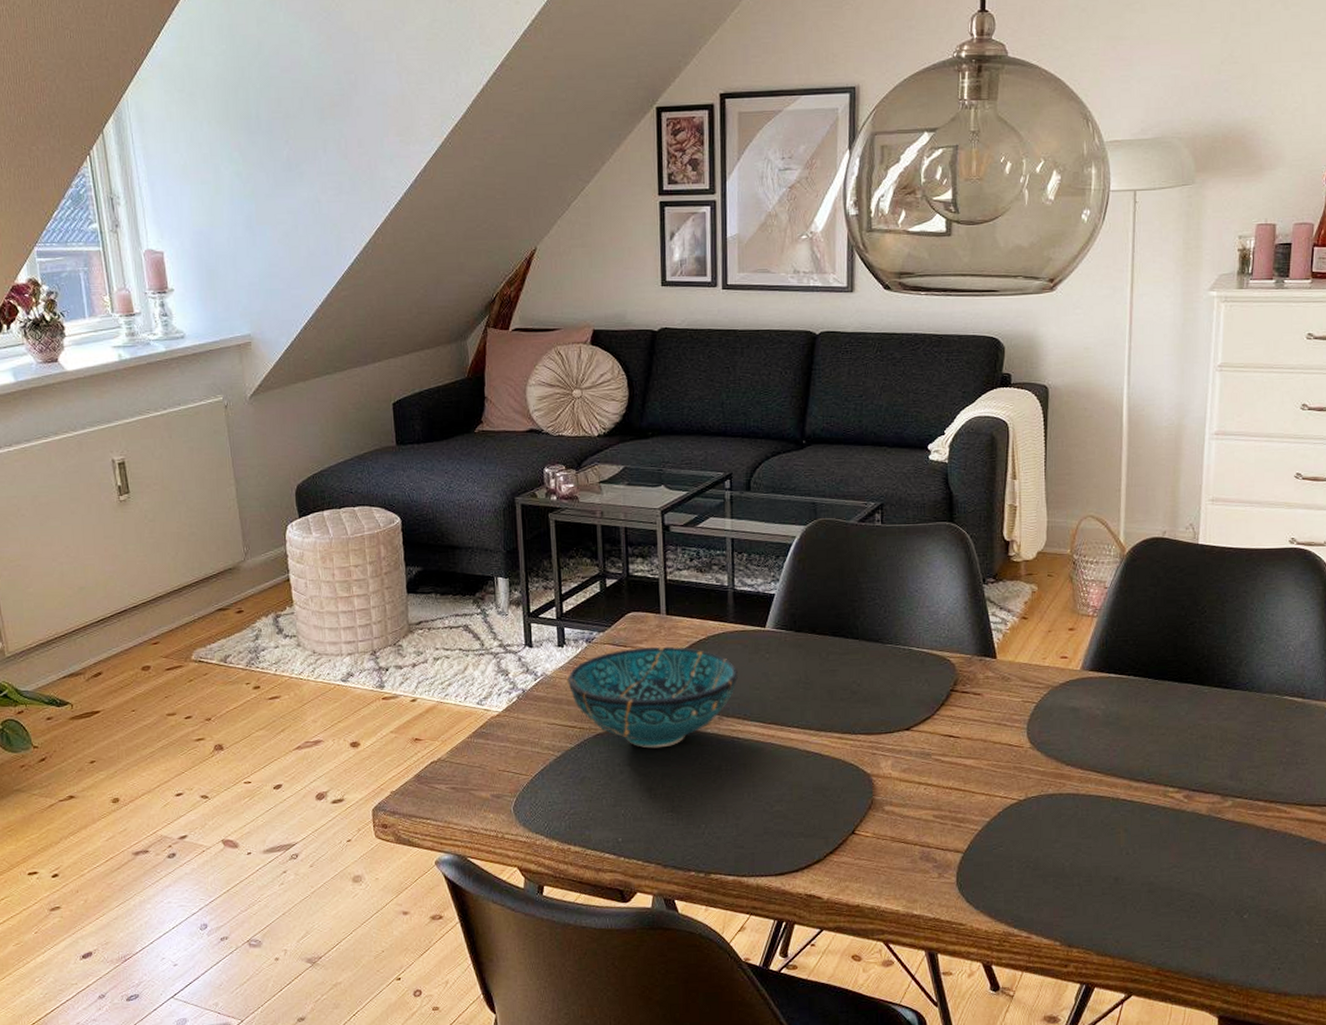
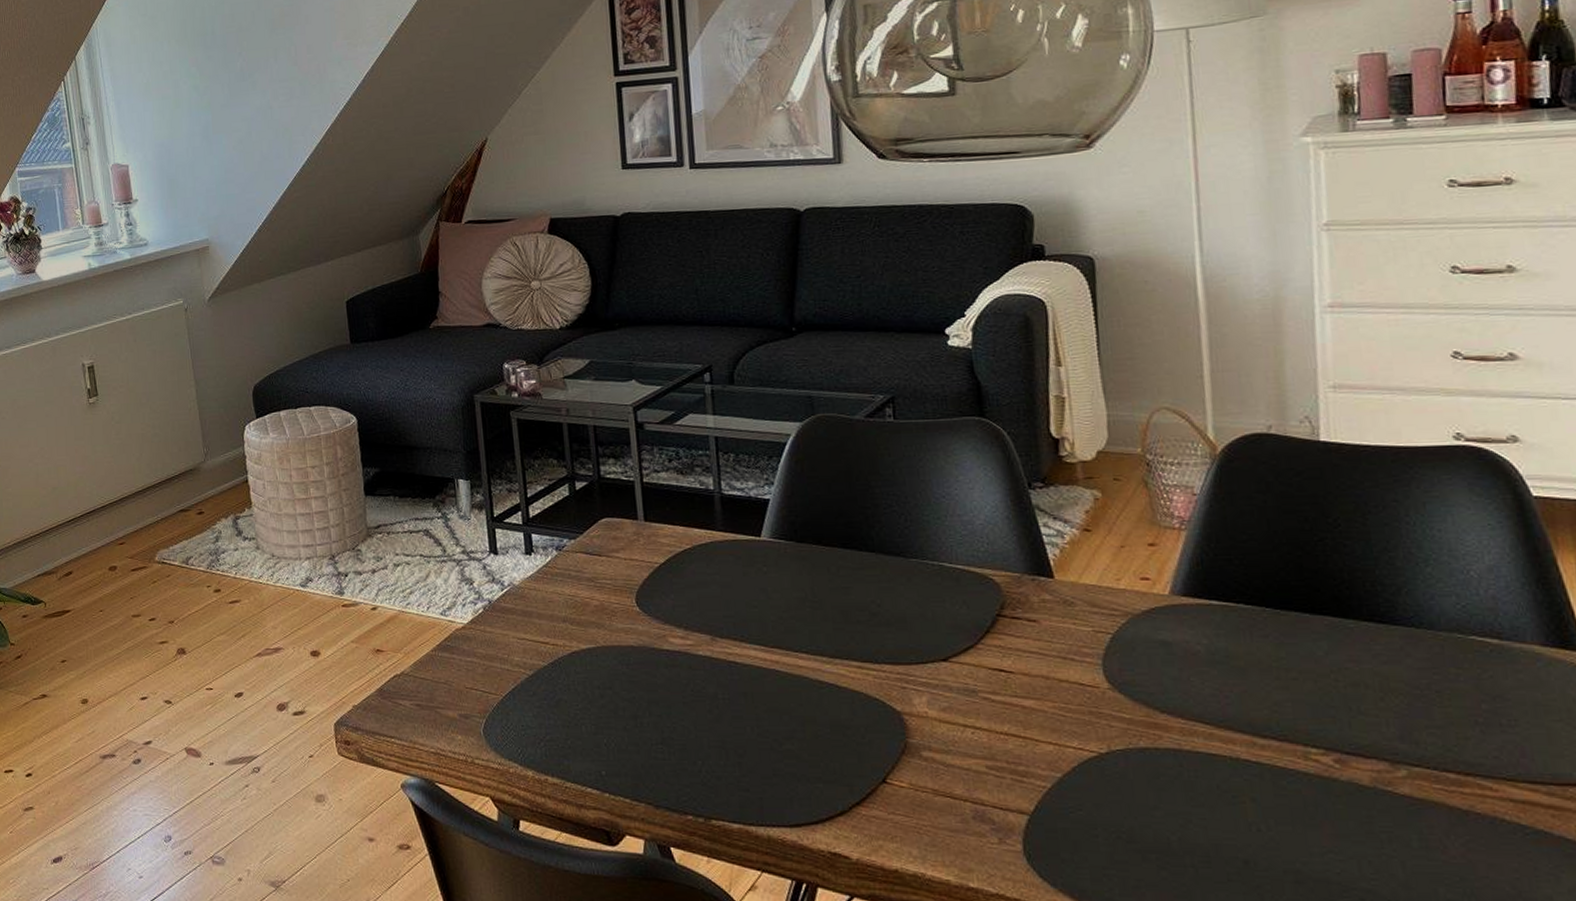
decorative bowl: present [566,646,738,748] -> none [536,556,731,670]

